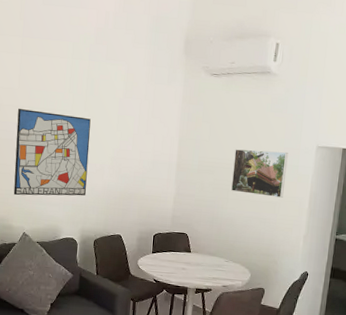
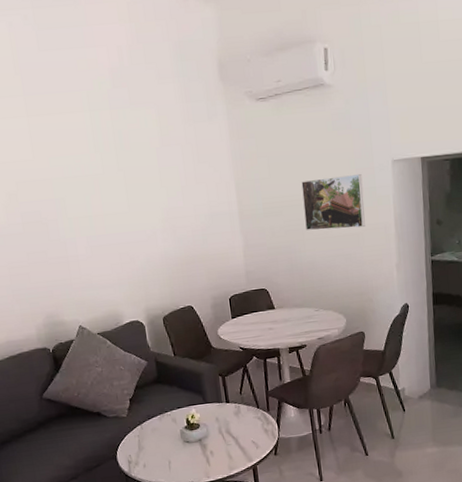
wall art: present [13,109,91,196] -> none [39,178,142,286]

